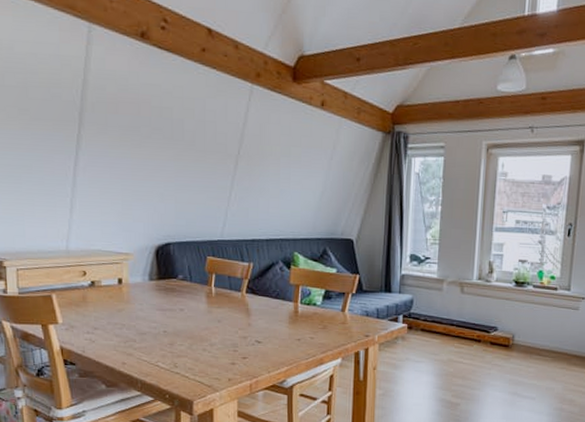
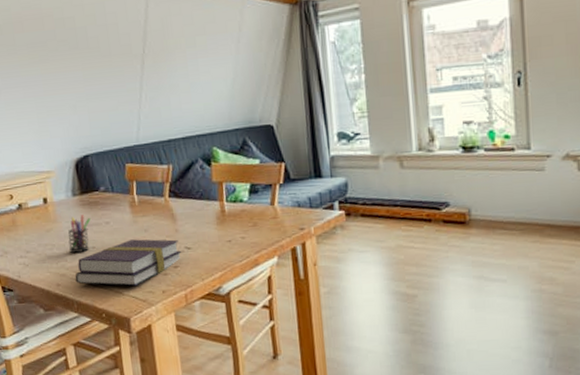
pen holder: none [139,299,165,335] -> present [68,215,91,253]
book: none [142,328,252,372] -> present [75,239,182,287]

